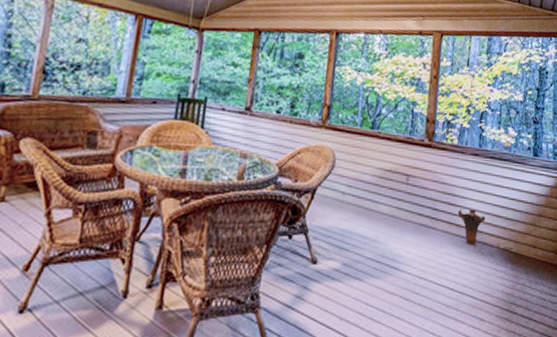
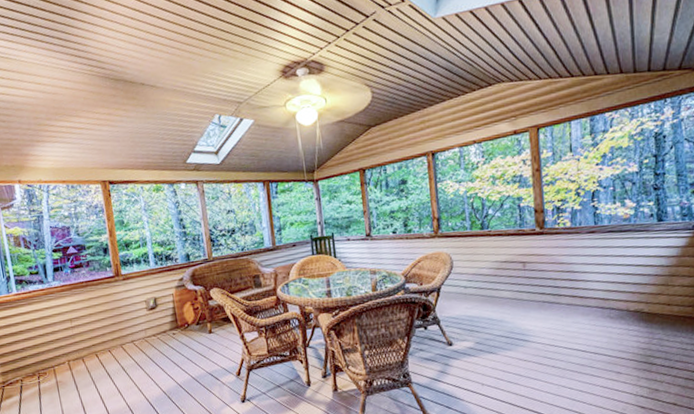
vase: present [457,208,486,246] -> none [580,281,611,313]

